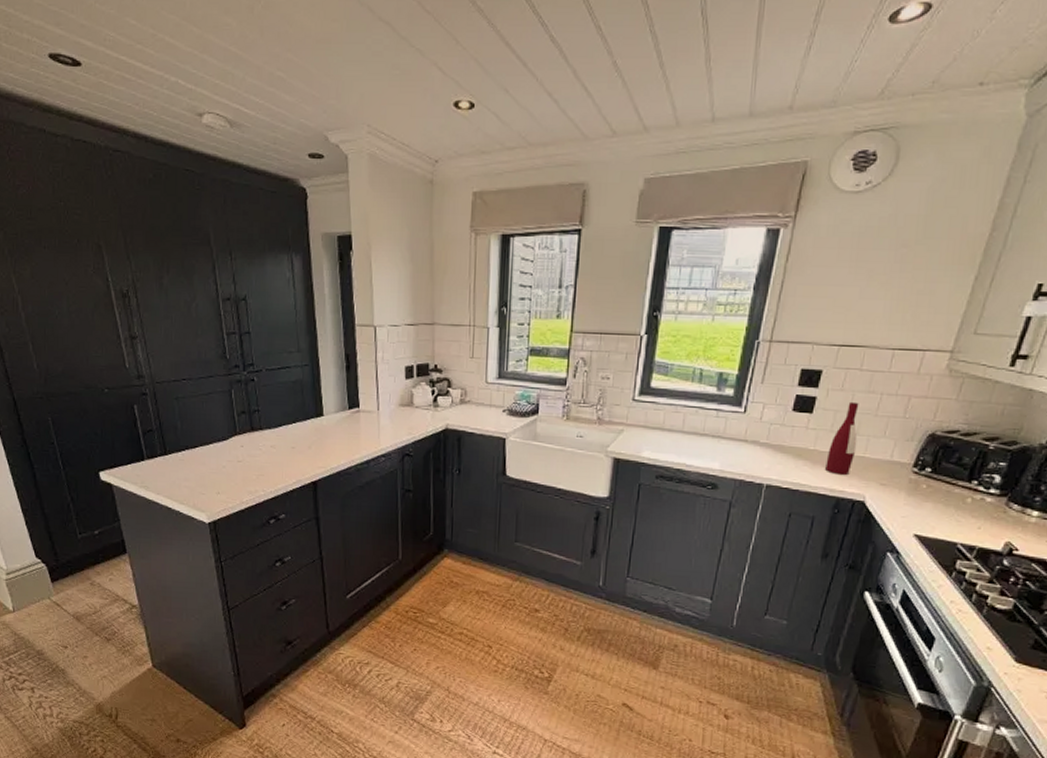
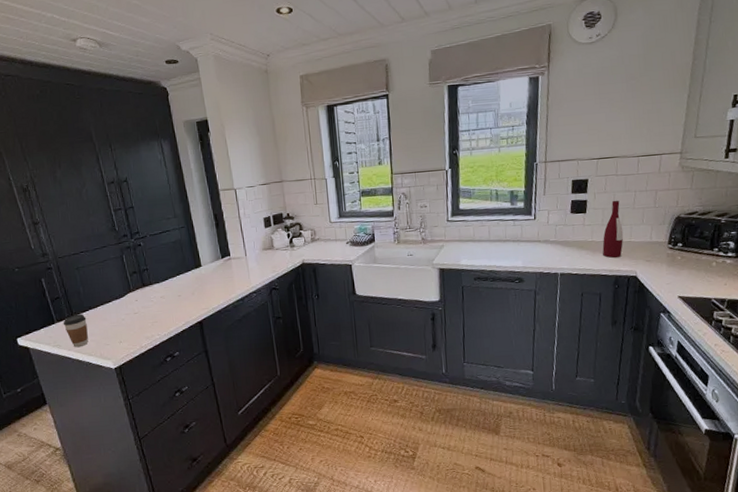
coffee cup: none [154,453,182,493] -> present [63,314,89,348]

